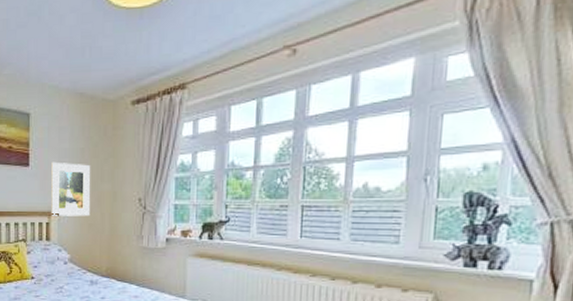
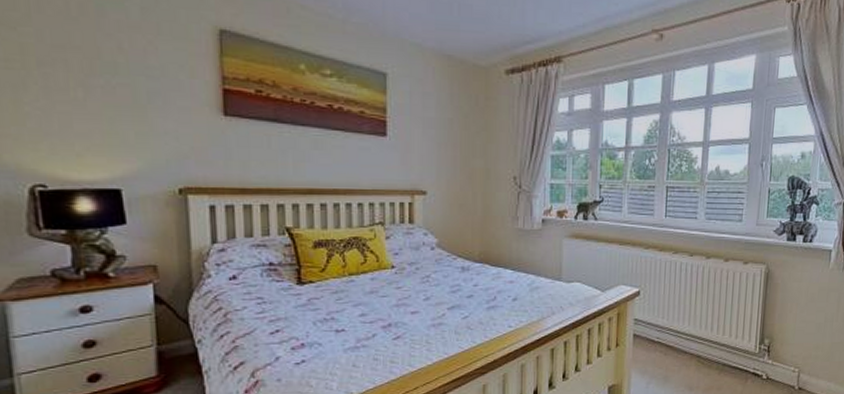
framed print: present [51,161,91,217] -> none [414,132,461,196]

